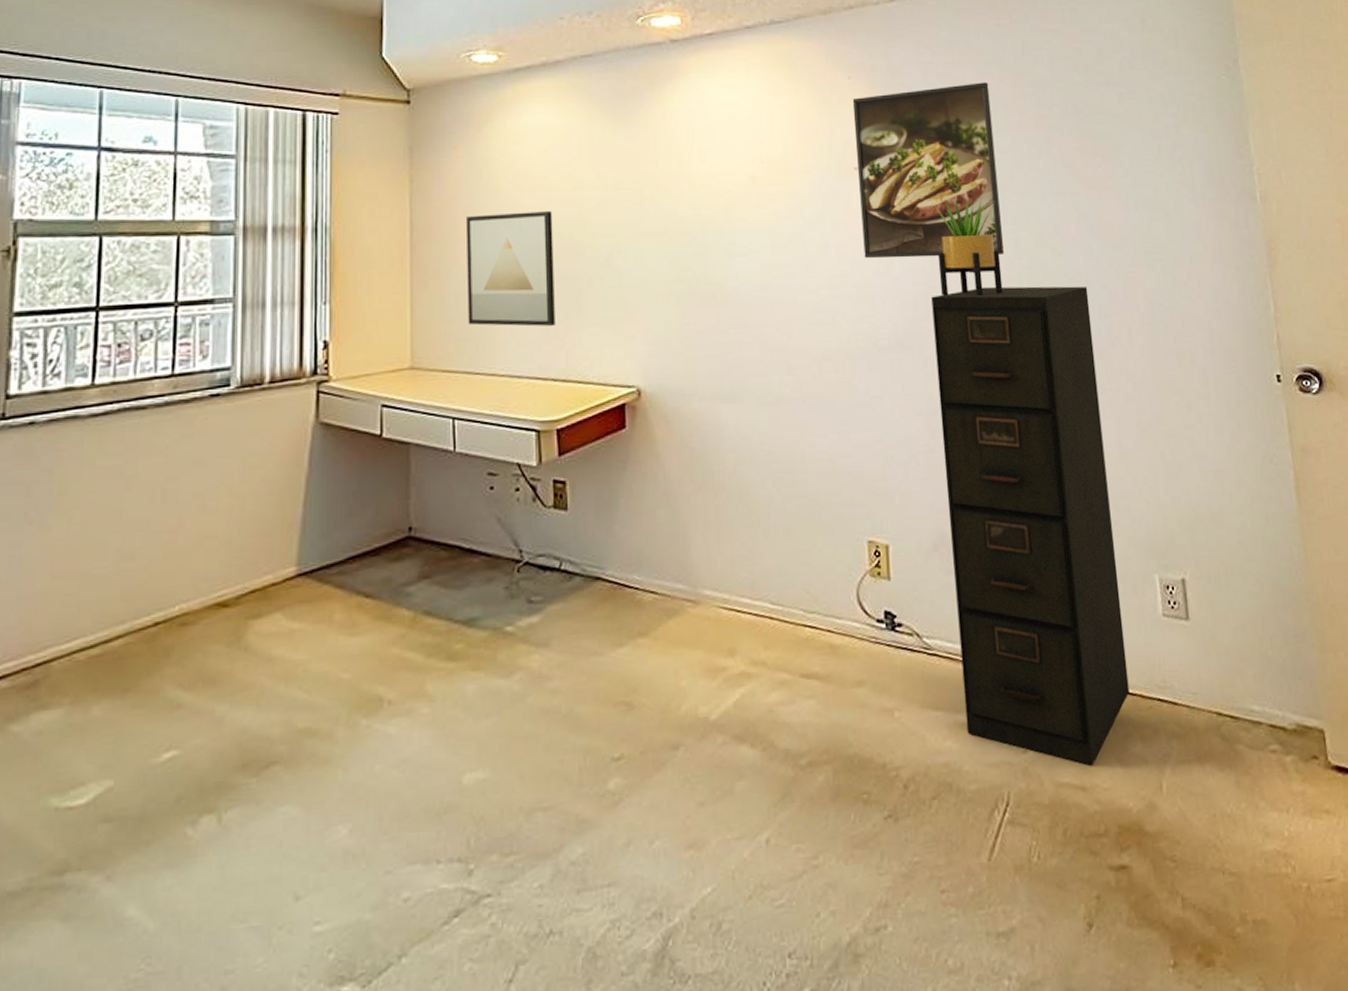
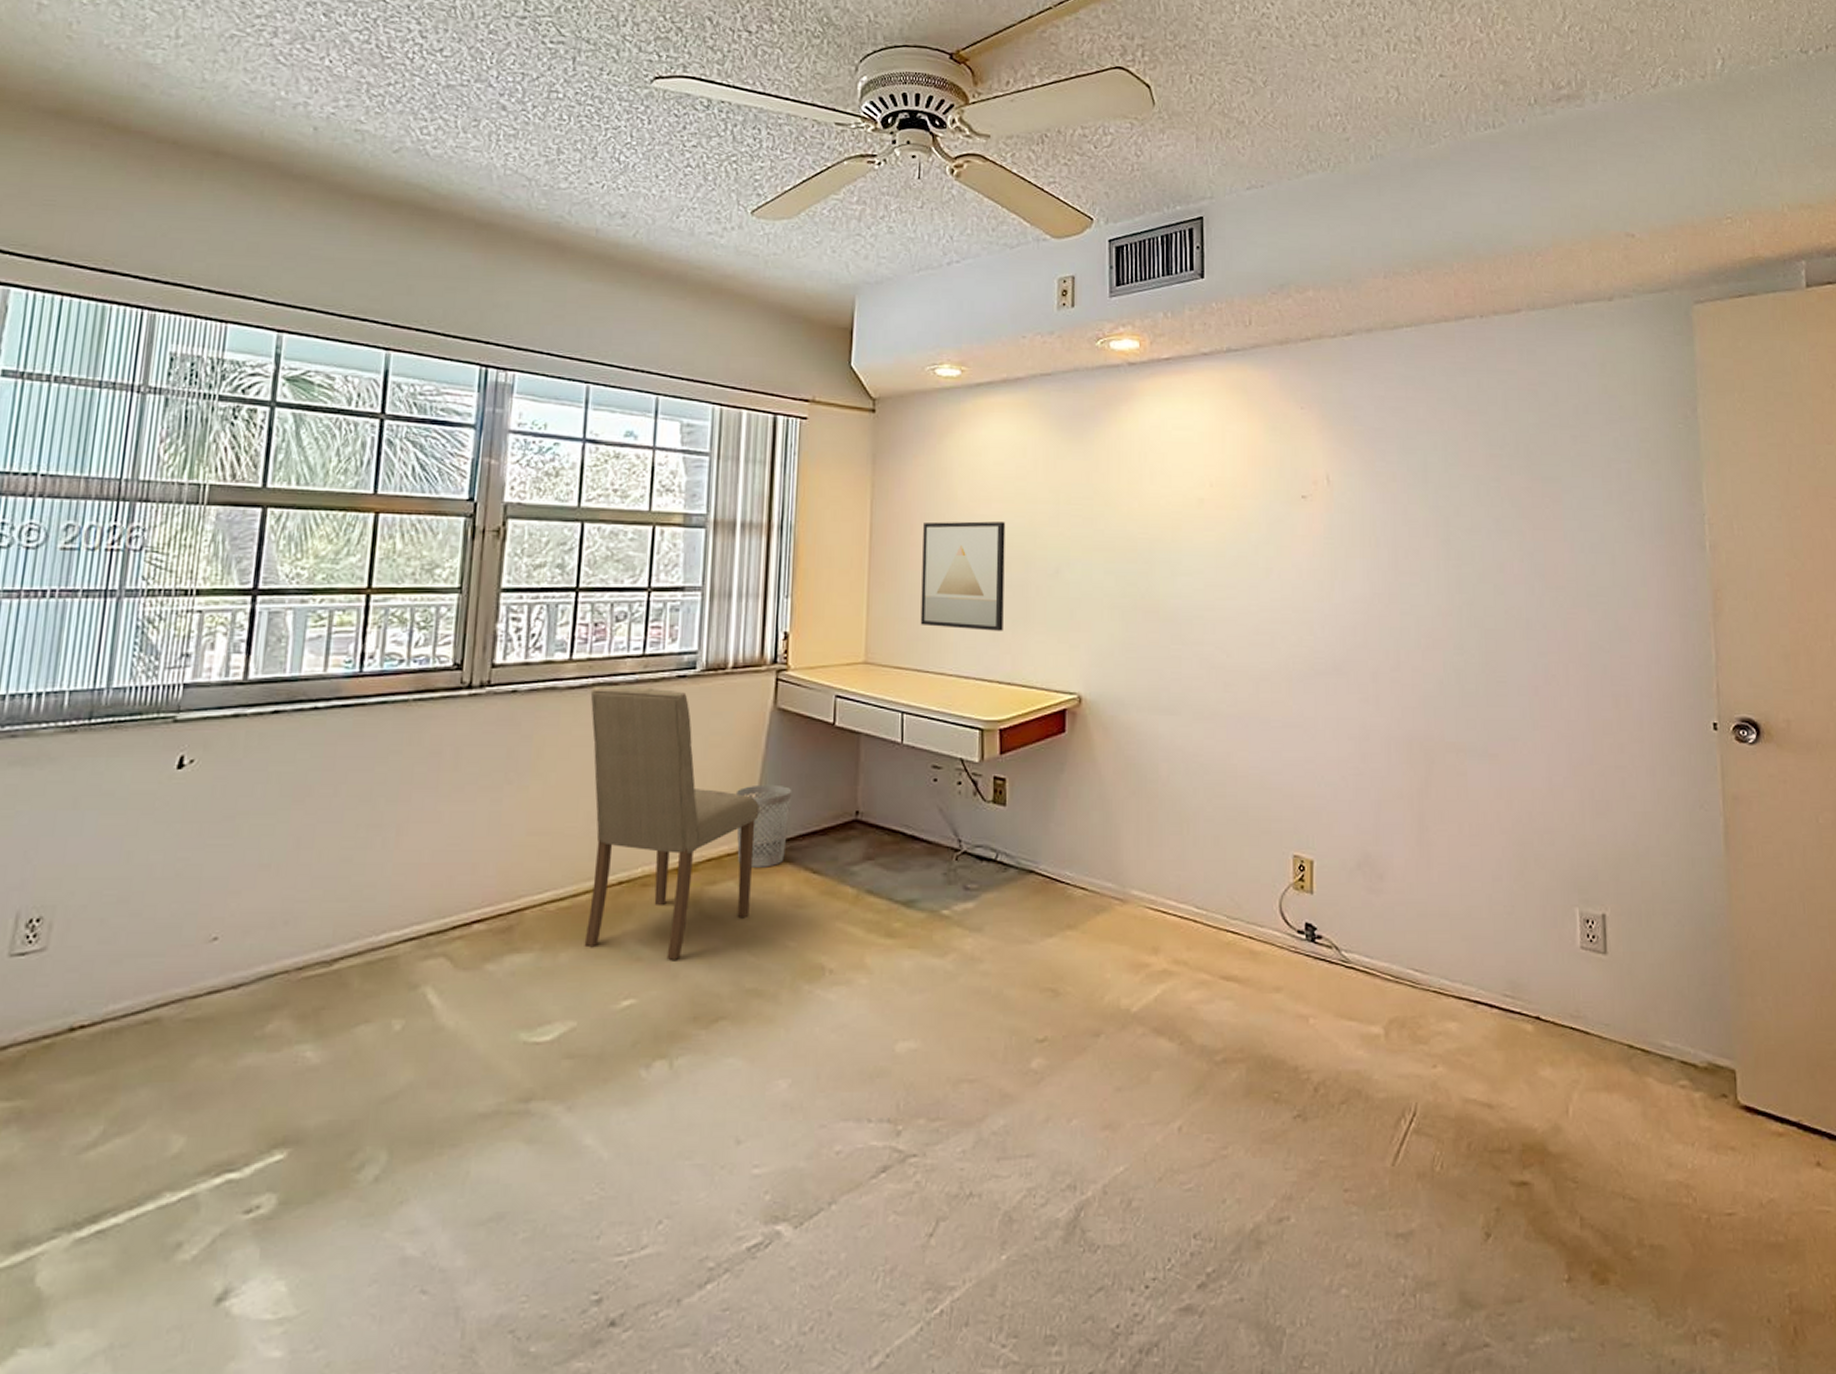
dining chair: none [115,409,305,704] -> present [584,687,759,960]
wastebasket: none [278,504,340,596] -> present [735,784,792,868]
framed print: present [852,82,1005,259] -> none [1303,419,1446,588]
filing cabinet: present [931,286,1130,766] -> none [1370,619,1542,1085]
potted plant: present [933,196,1003,296] -> none [1378,529,1442,627]

